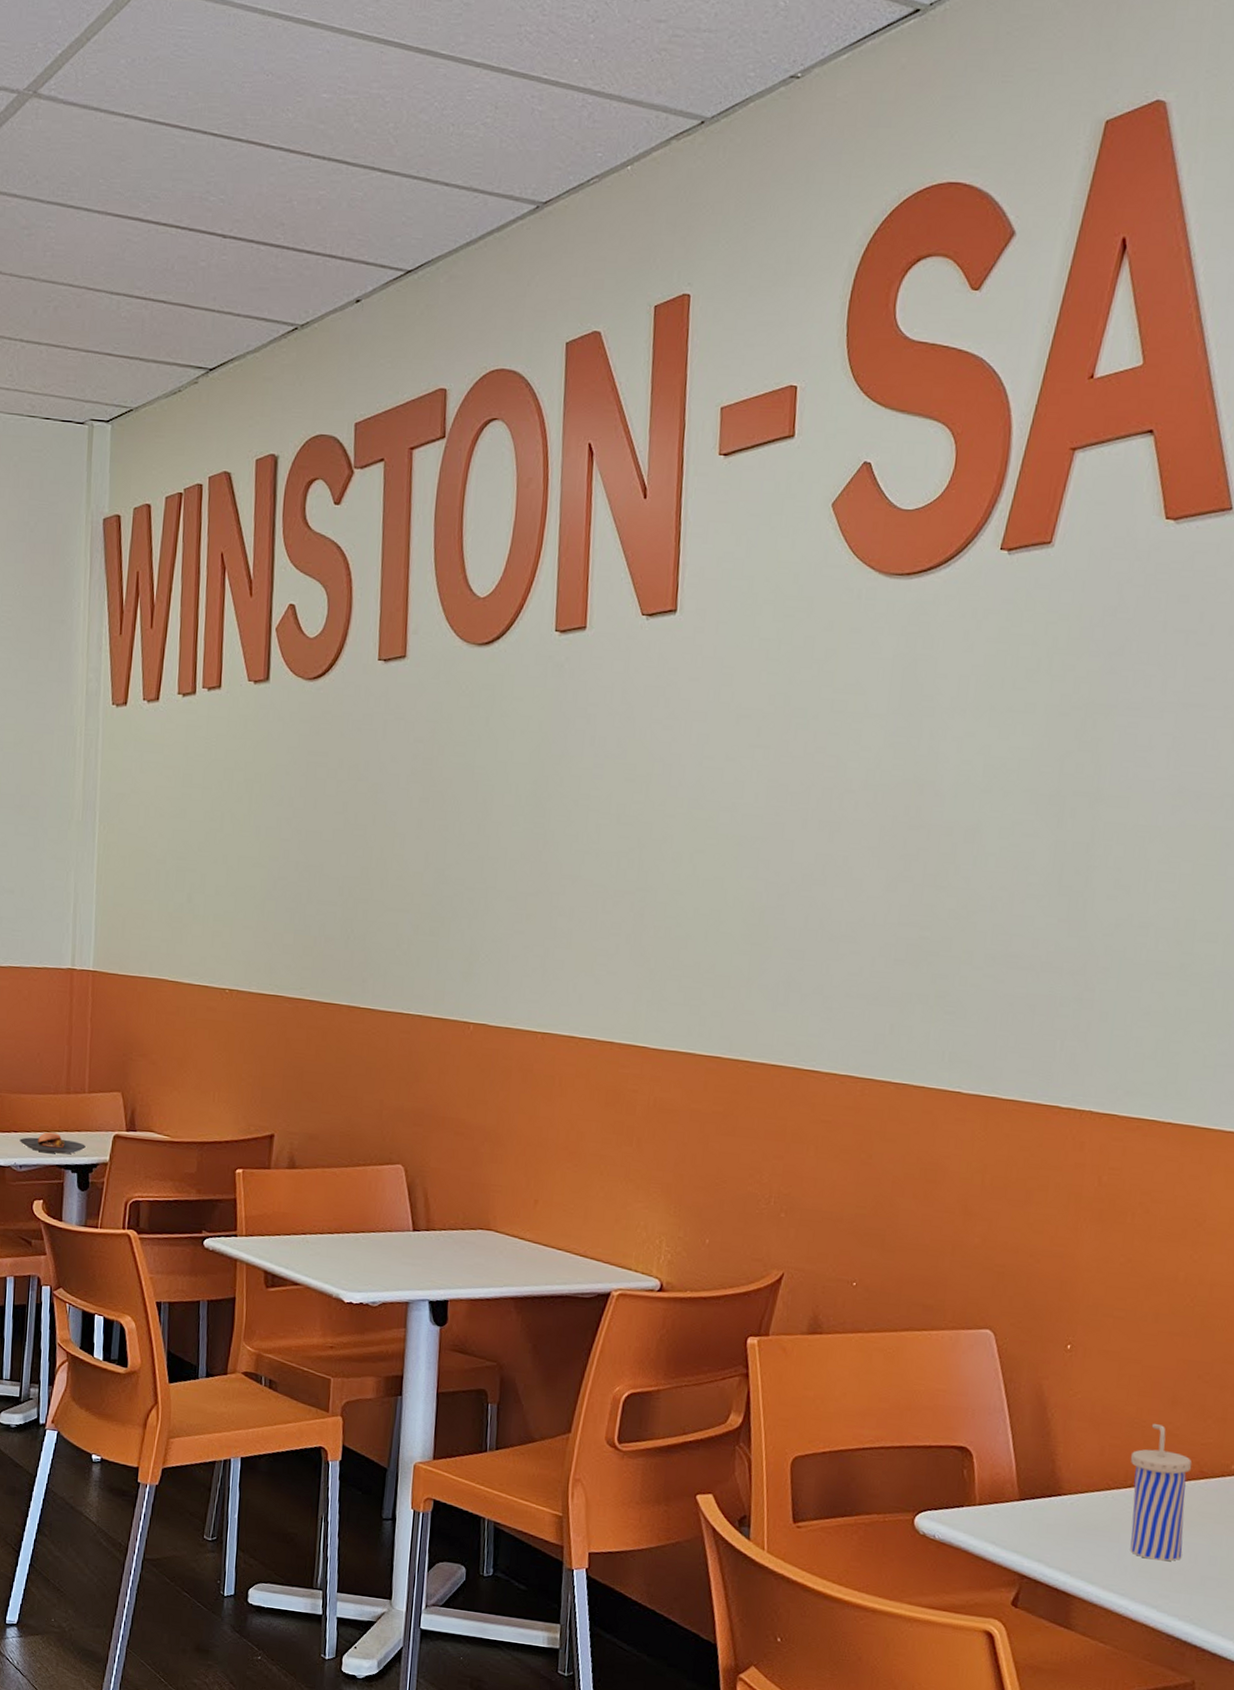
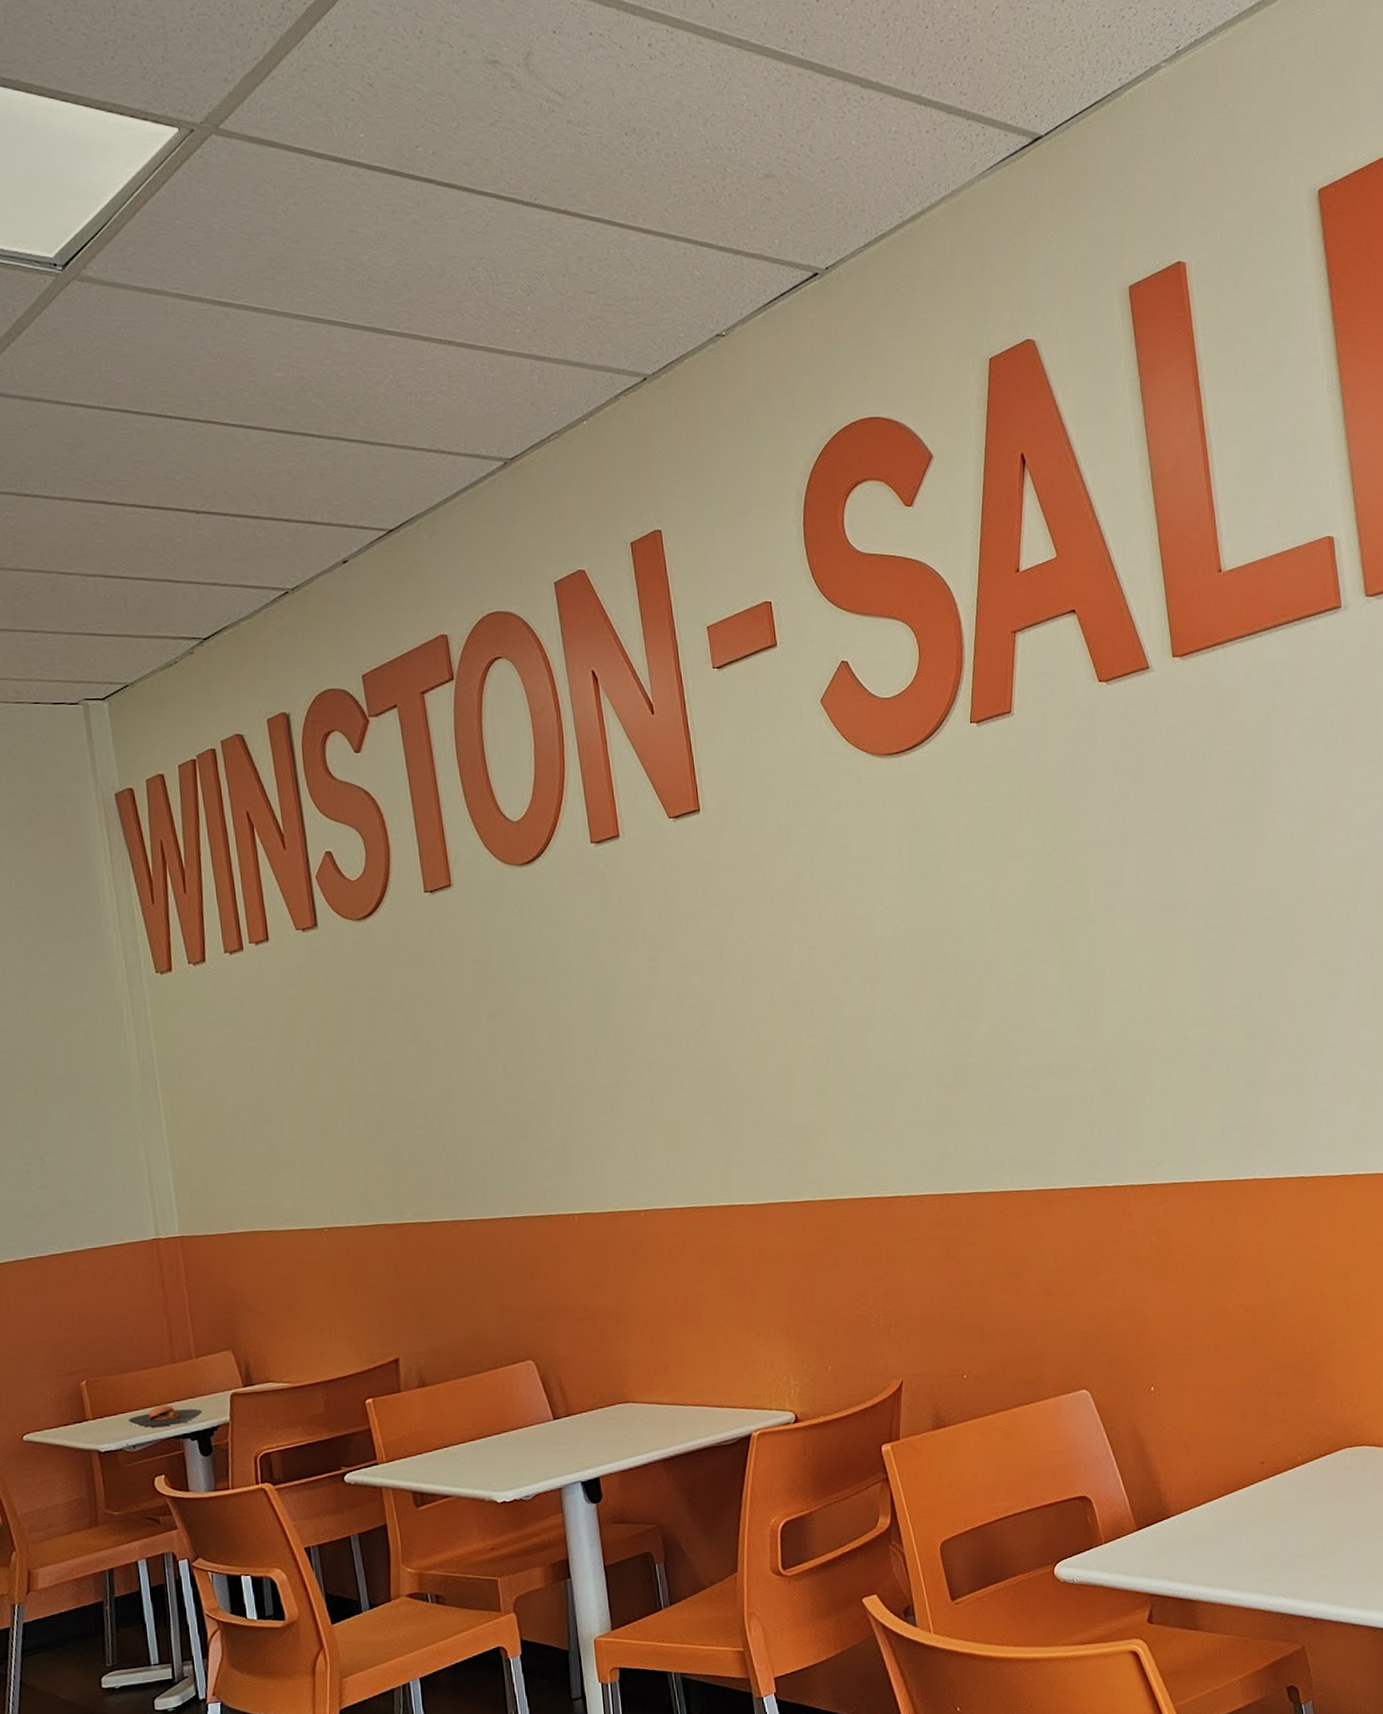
beverage cup: present [1130,1423,1192,1561] -> none [1218,1436,1275,1553]

